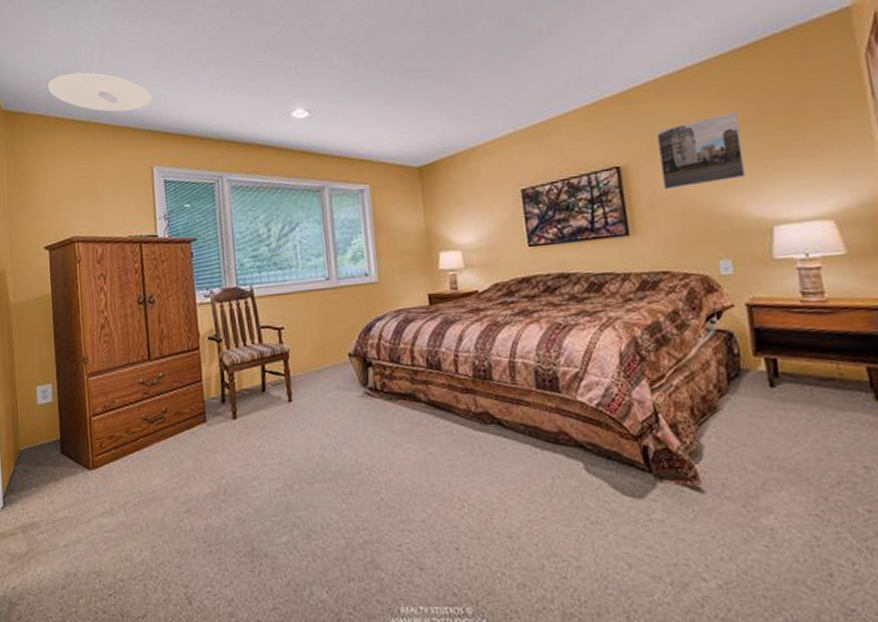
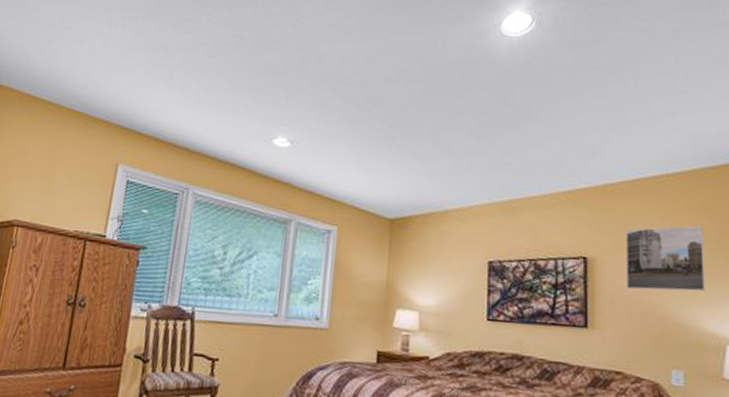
ceiling light: present [48,72,152,112] -> none [28,55,135,104]

